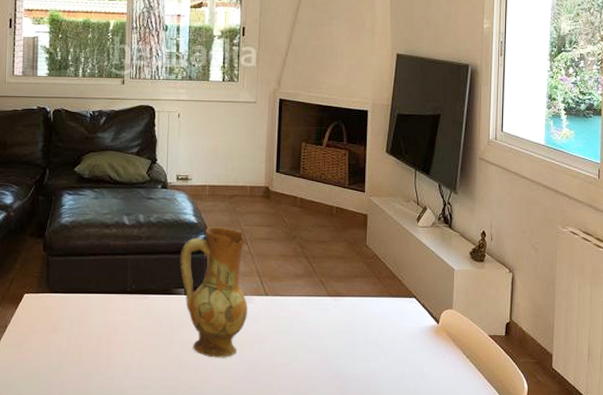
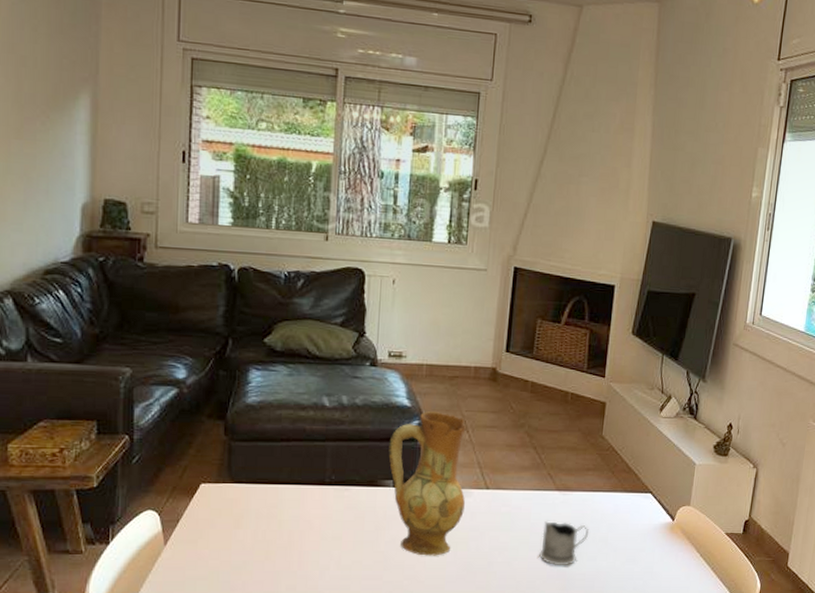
tea glass holder: none [317,325,360,368] -> present [539,521,588,566]

